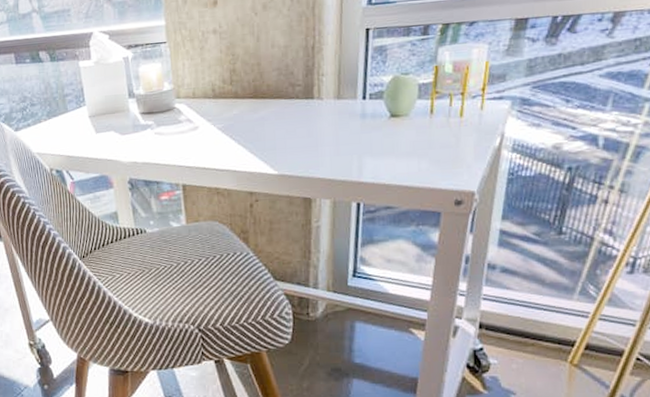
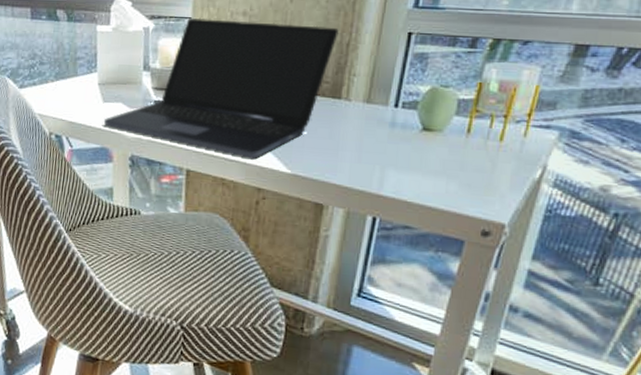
laptop: none [99,33,303,166] -> present [103,18,339,159]

